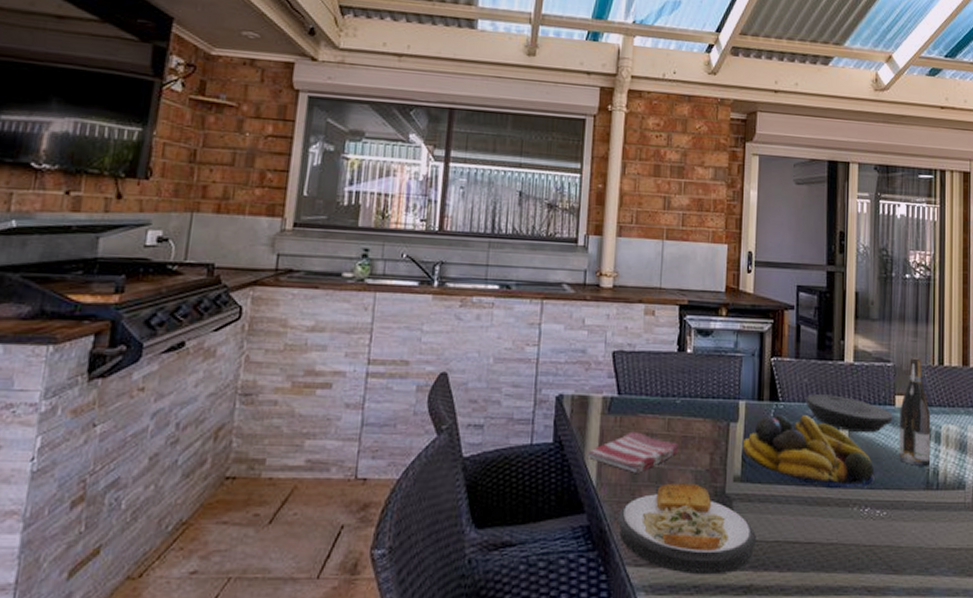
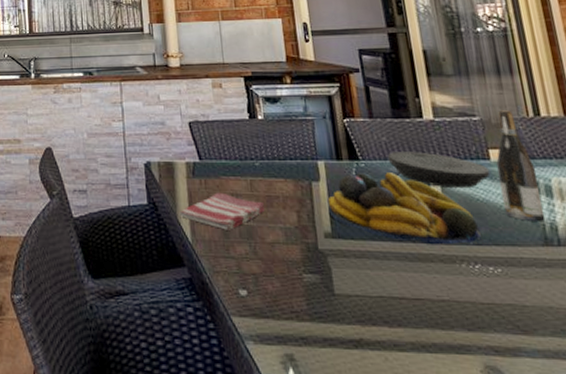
plate: present [617,483,756,575] -> none [215,239,359,328]

